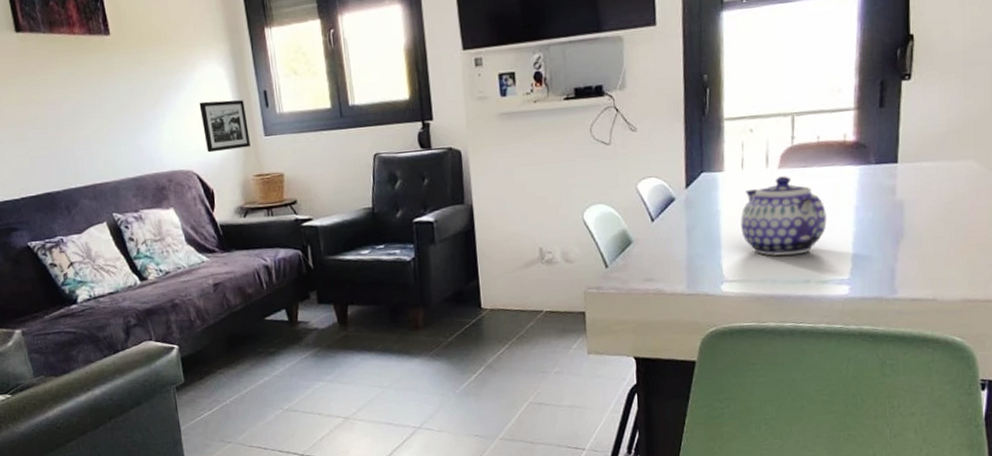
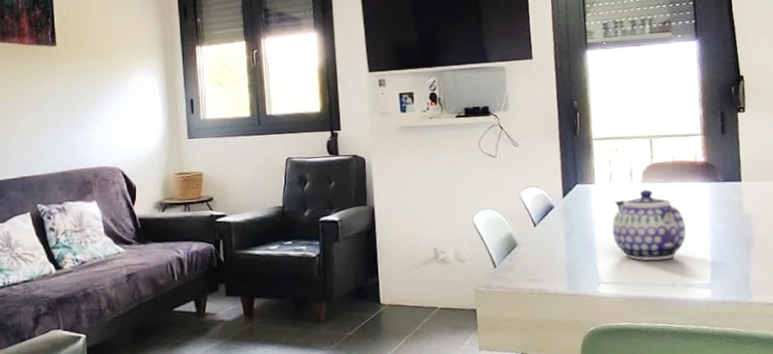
picture frame: present [199,100,251,153] -> none [130,106,174,152]

